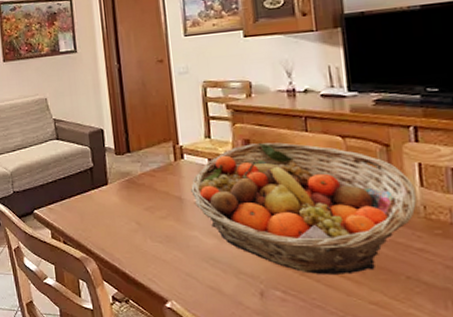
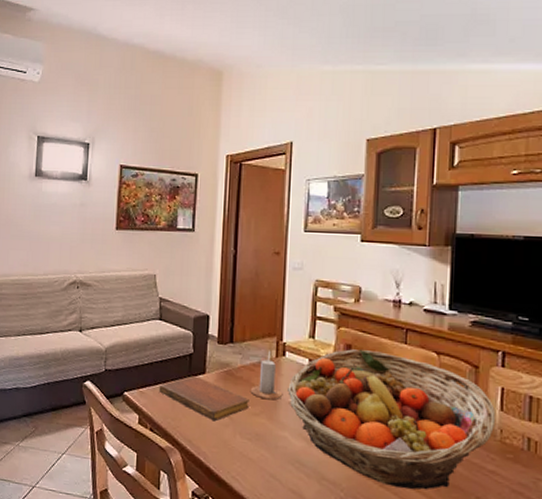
notebook: none [65,188,155,227] -> present [158,376,249,421]
candle: none [153,155,187,203] -> present [250,350,283,400]

